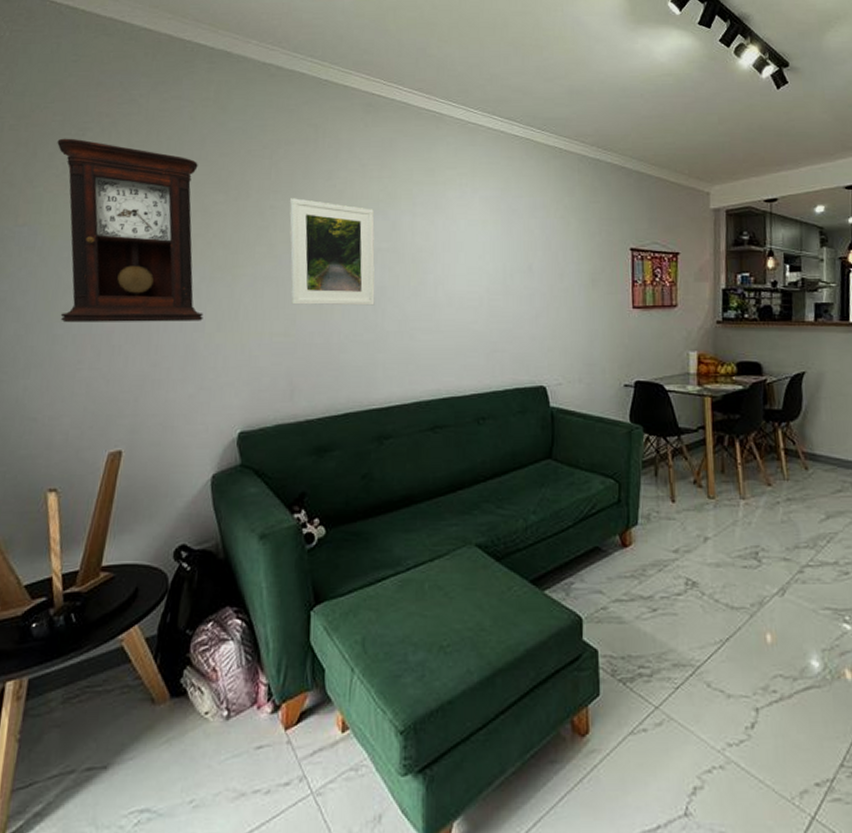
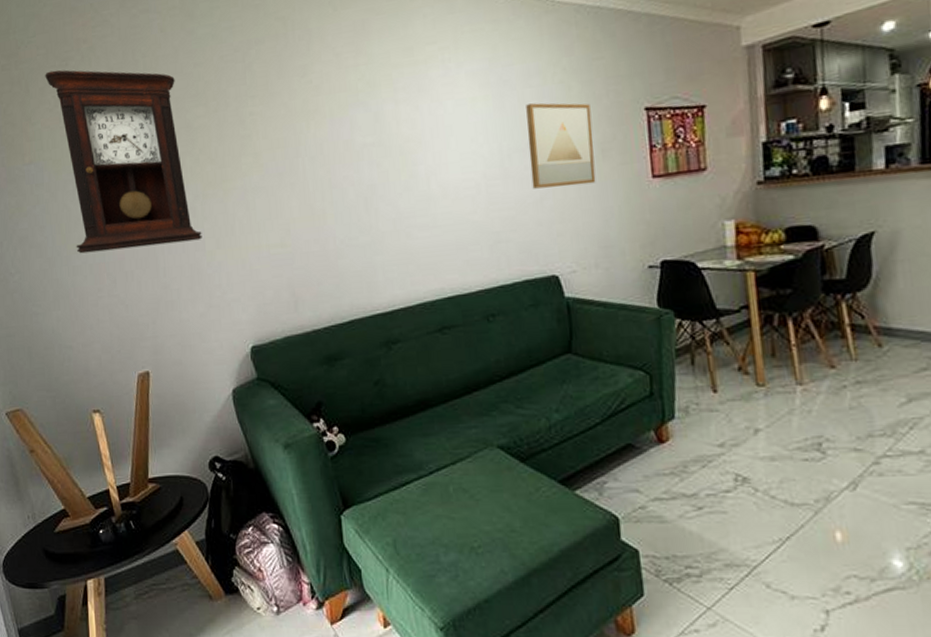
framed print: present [289,198,375,306] -> none [267,100,367,214]
wall art: none [529,232,586,308] -> present [526,102,596,189]

